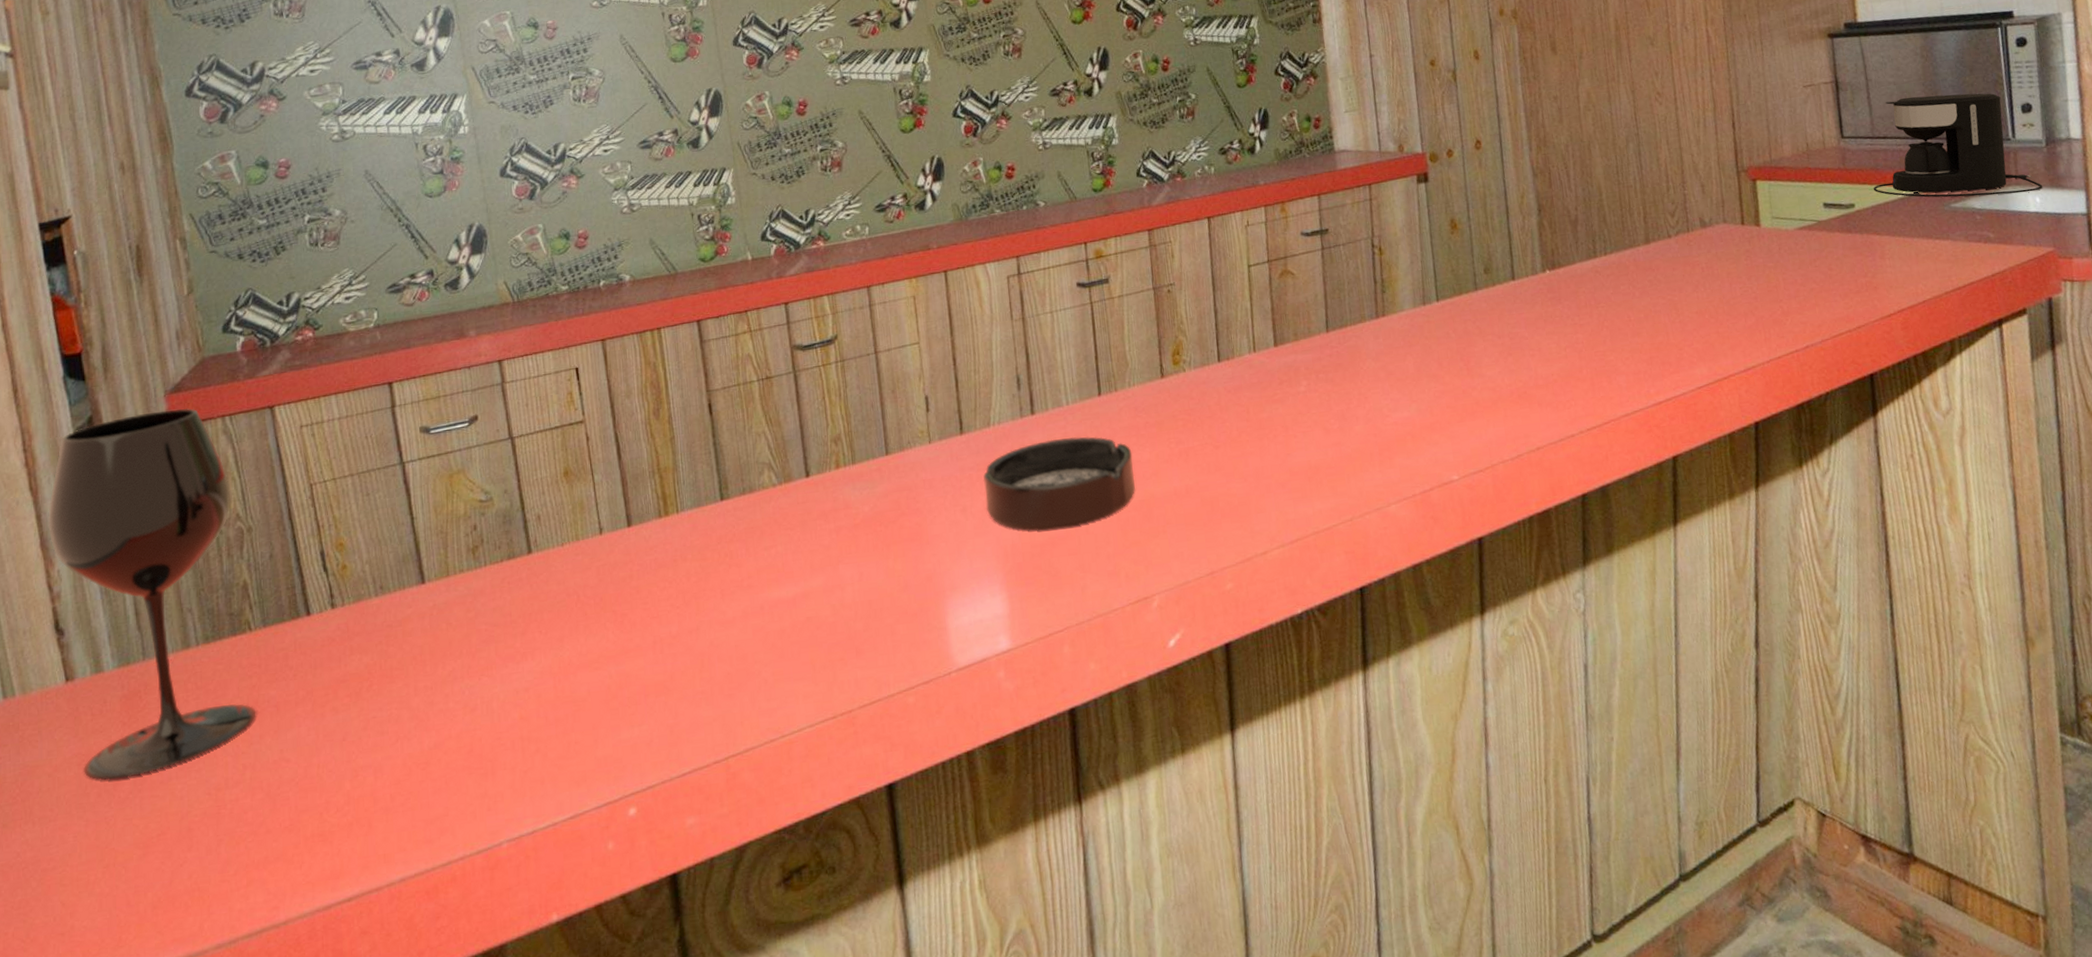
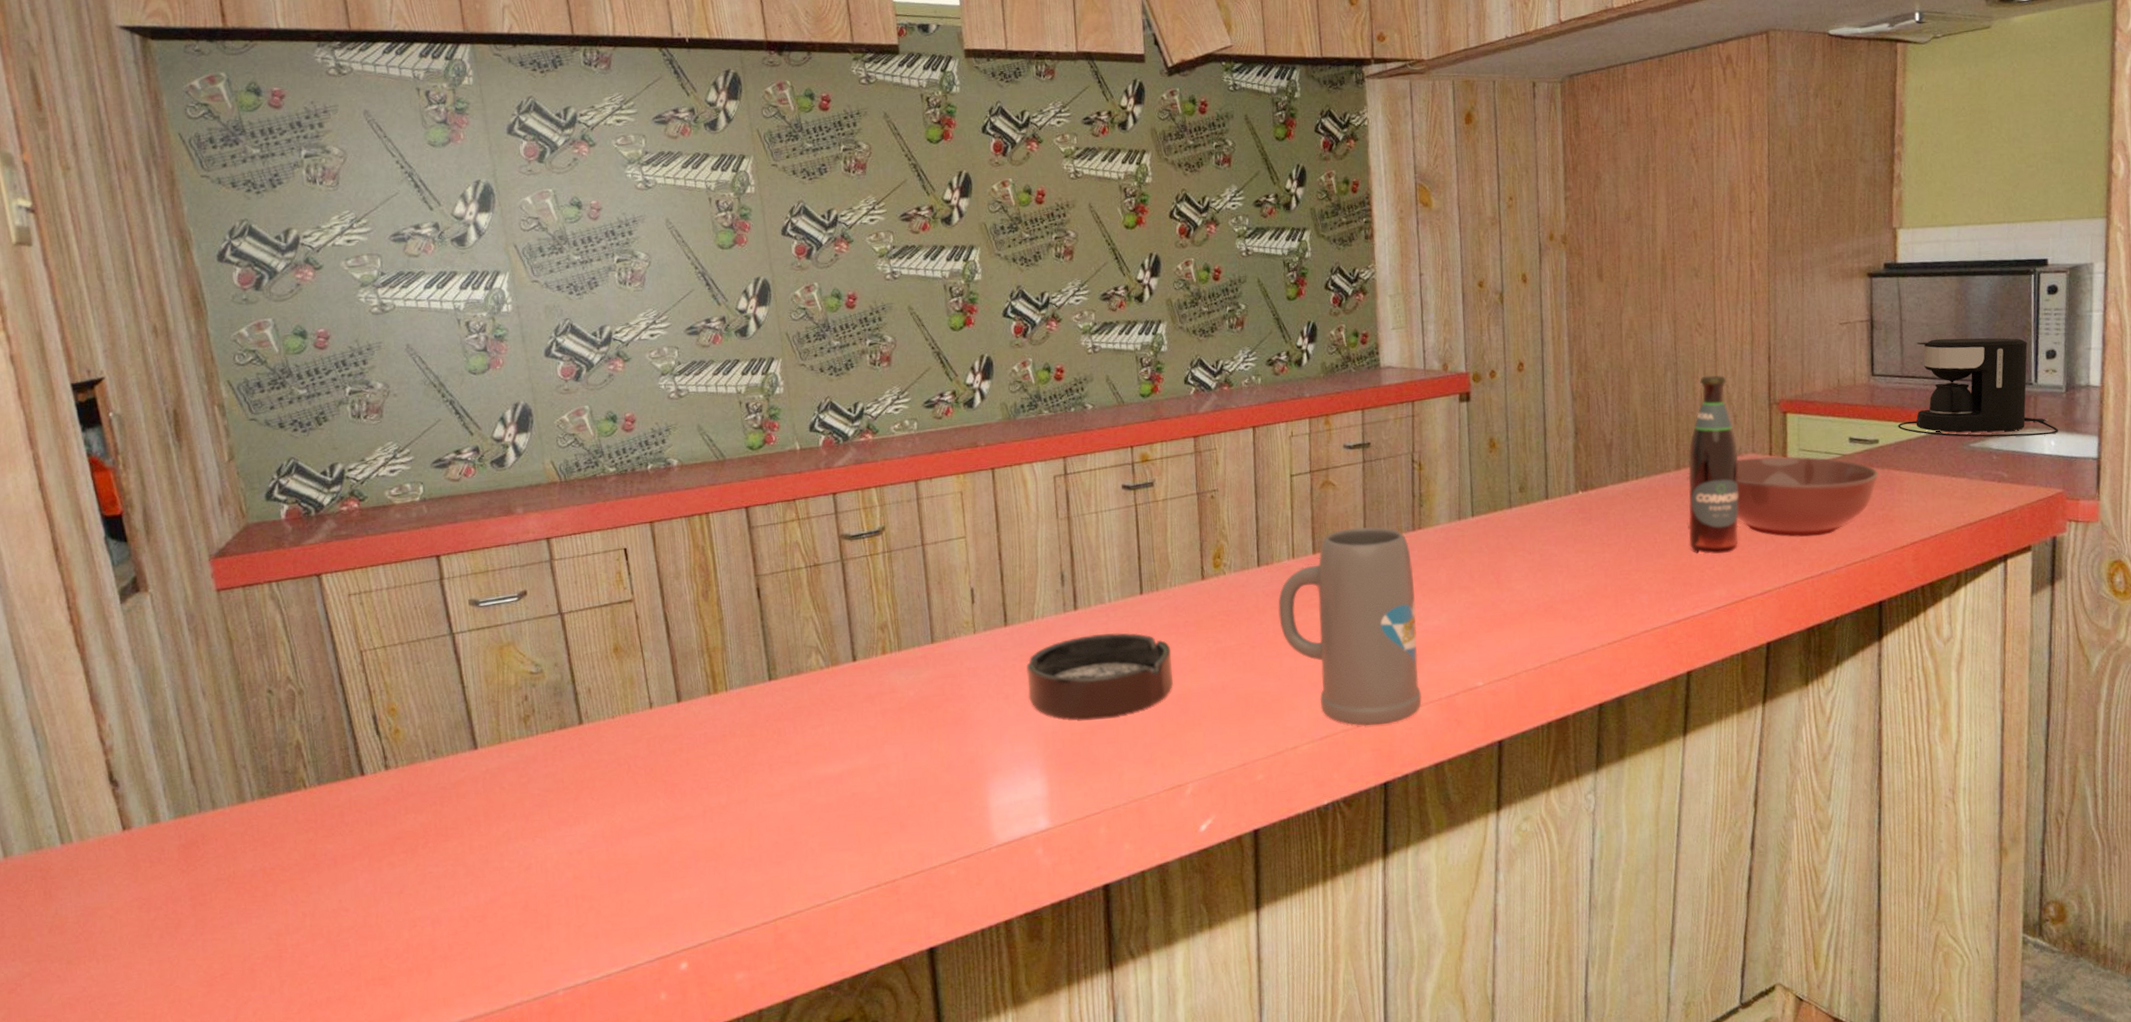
wineglass: present [47,408,256,780] -> none [96,572,314,923]
beer mug: none [1240,315,1395,527] -> present [1278,526,1422,726]
bottle: none [1657,144,1716,331] -> present [1688,375,1739,554]
bowl: none [1708,225,1858,310] -> present [1736,456,1879,538]

